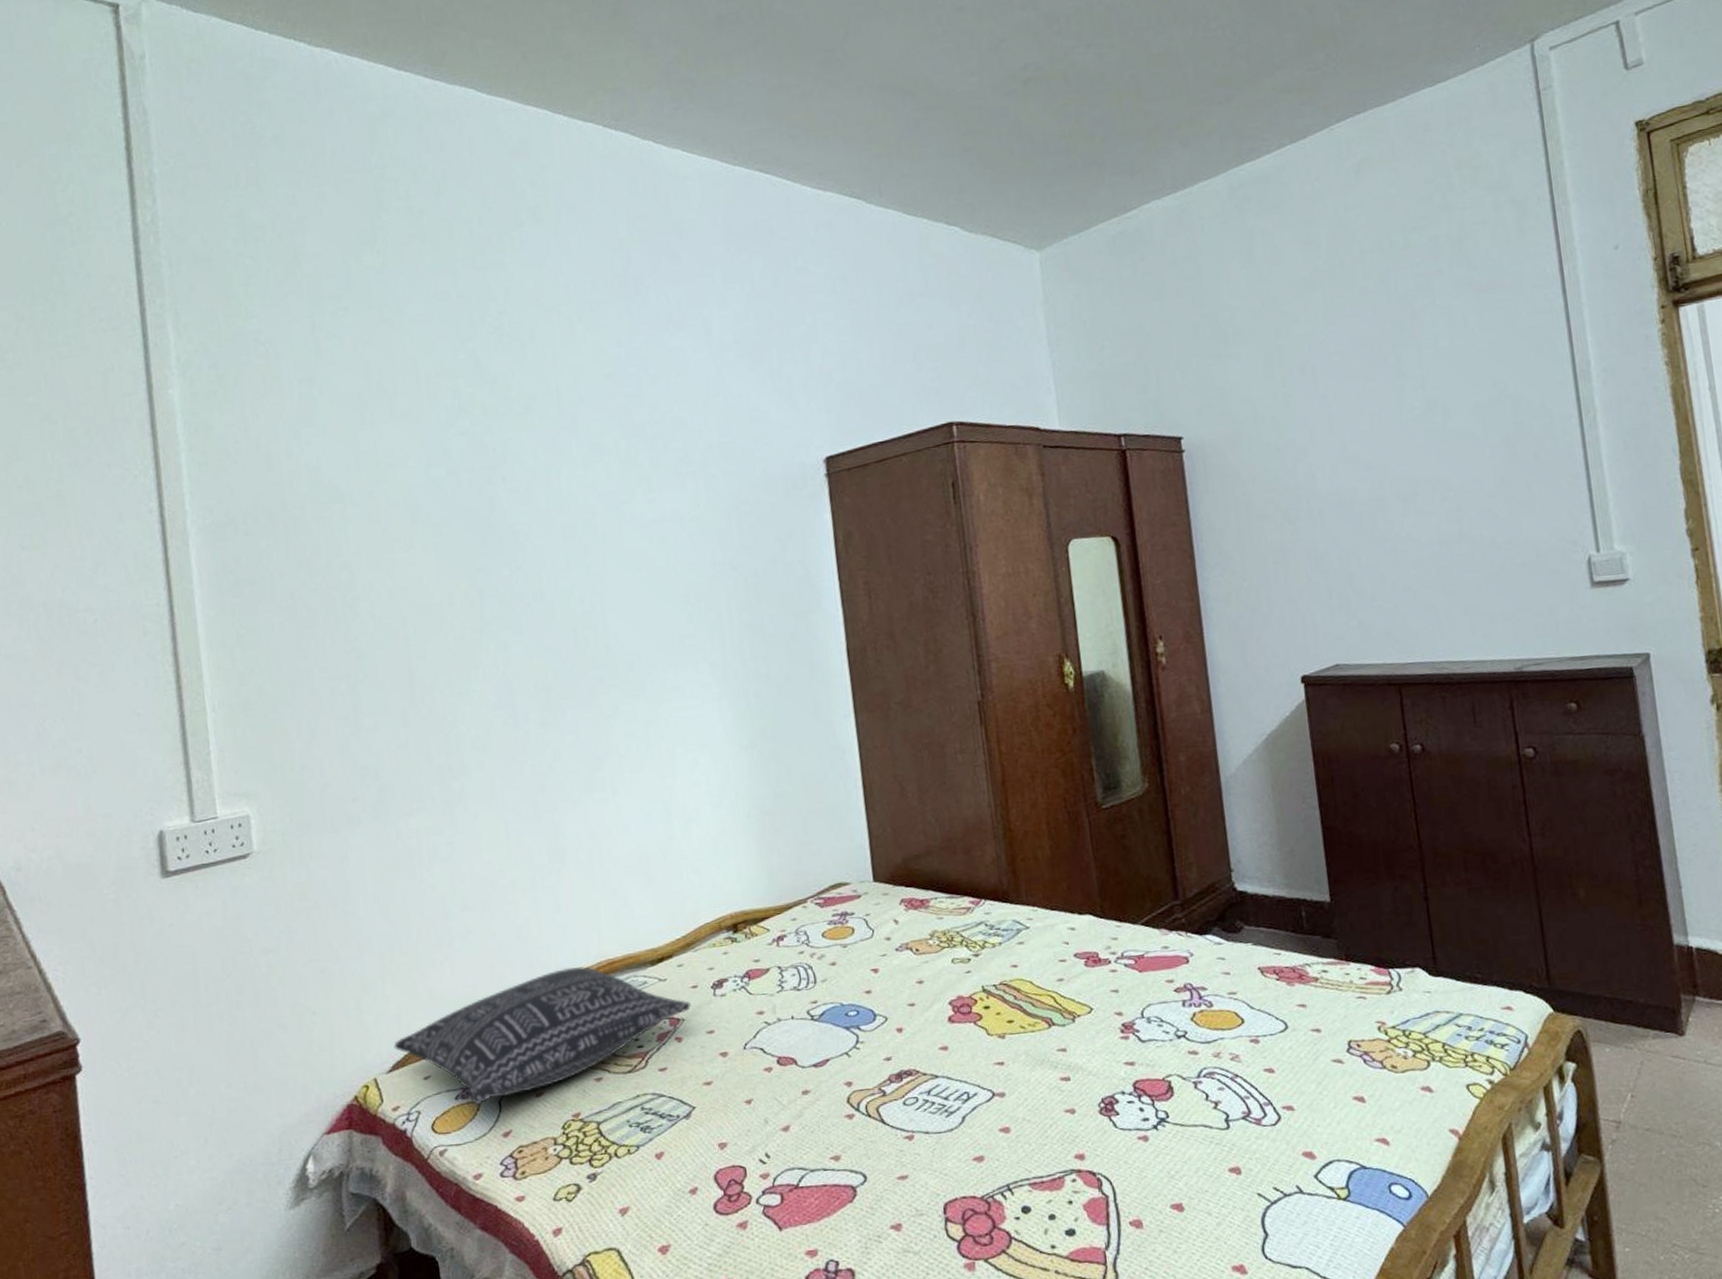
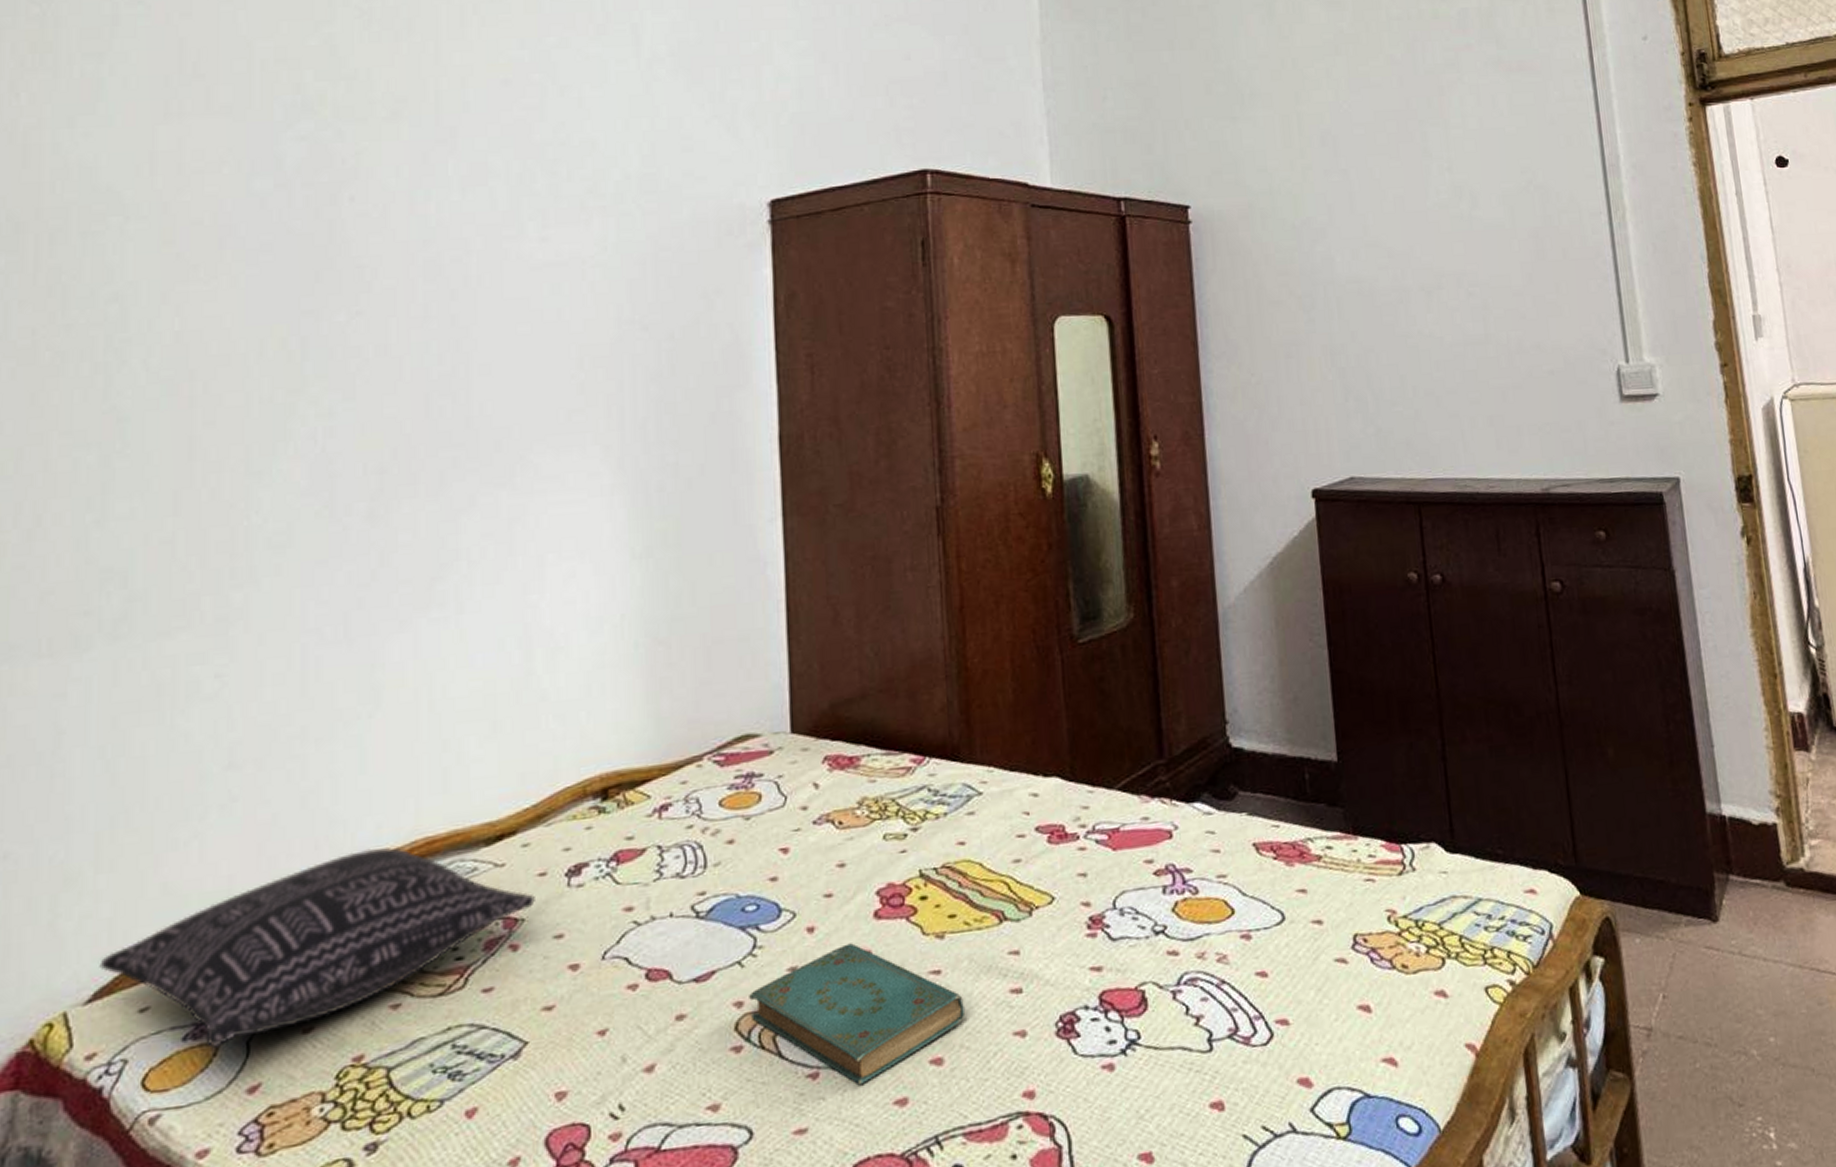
book: none [856,1040,1026,1146] -> present [749,943,966,1086]

